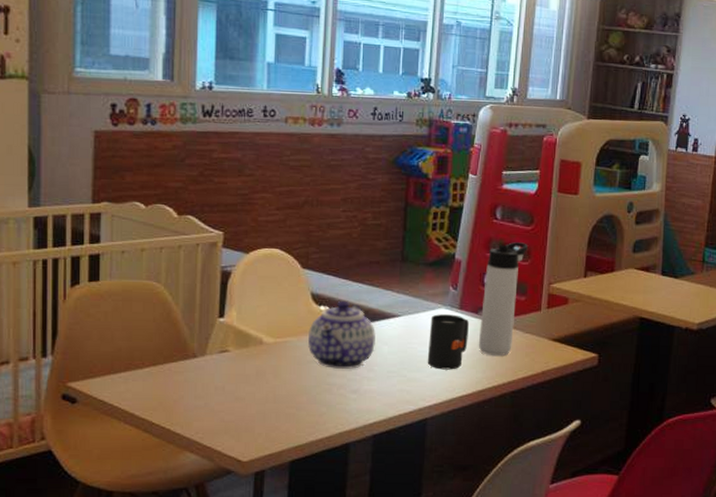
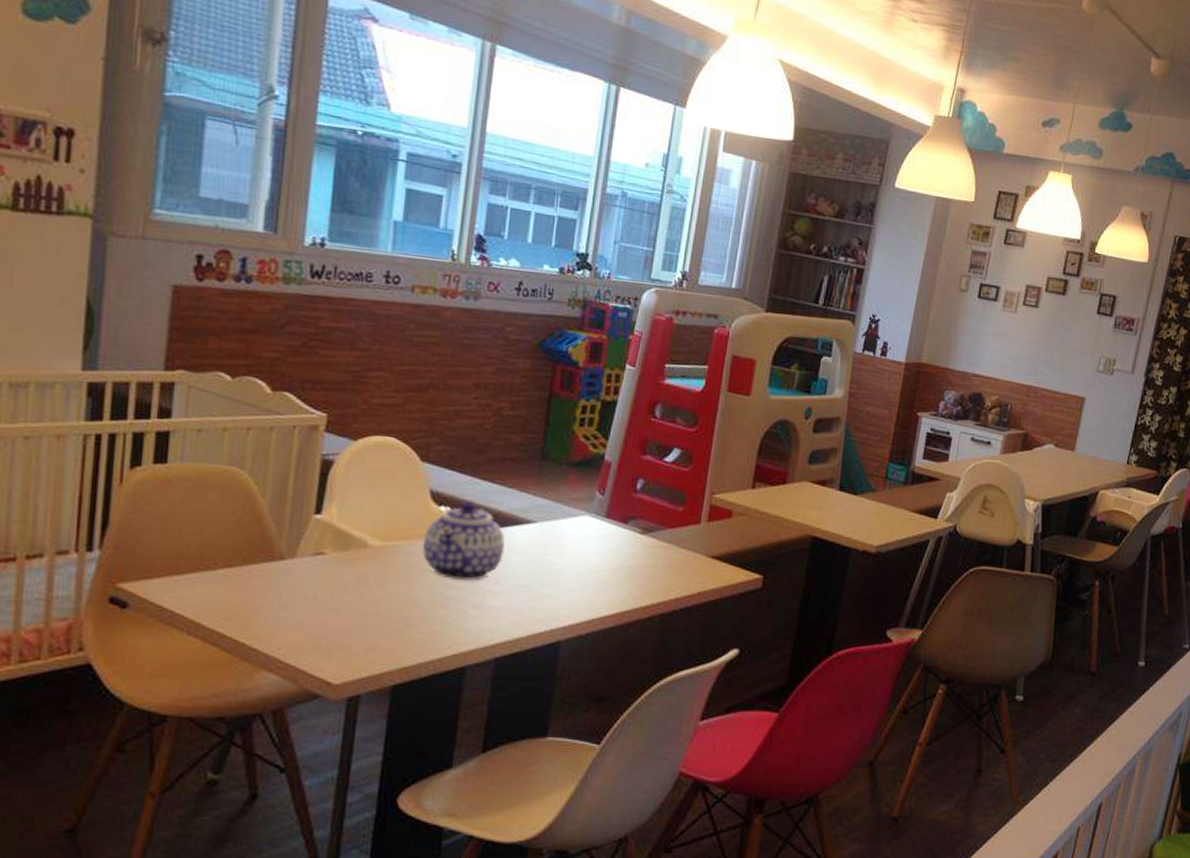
mug: present [427,314,469,370] -> none [564,522,616,587]
thermos bottle: present [478,242,528,356] -> none [625,445,689,573]

